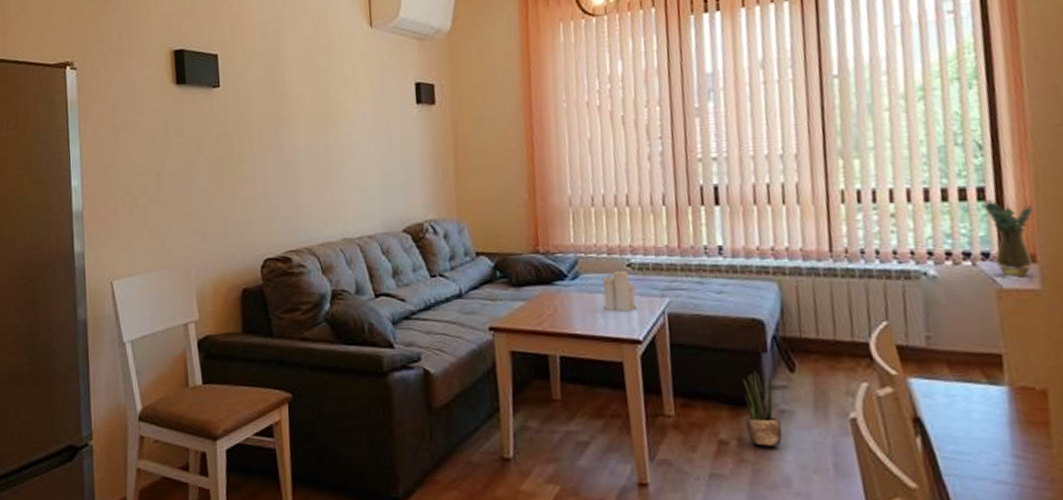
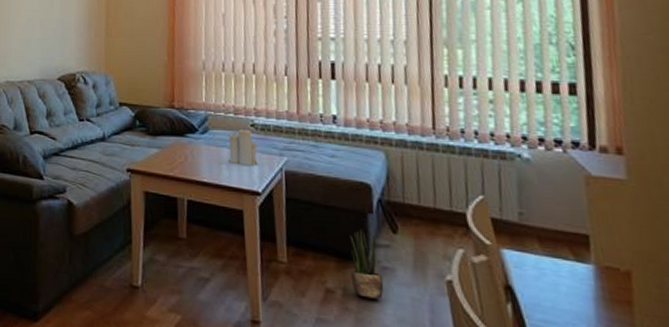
vase: present [981,197,1034,278] -> none [573,92,621,167]

